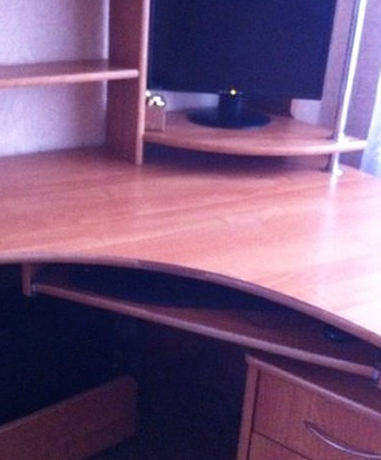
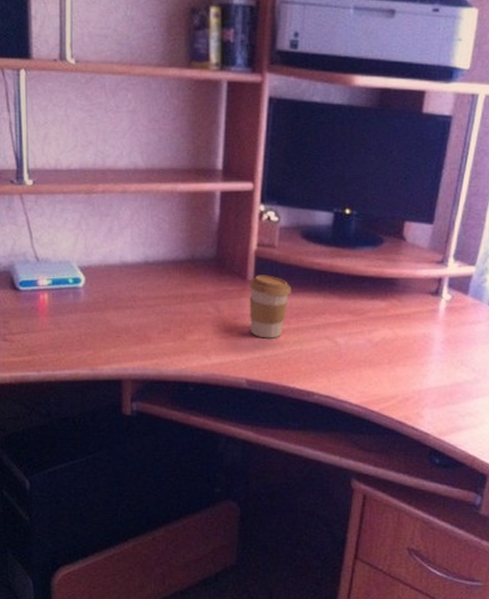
coffee cup: none [138,159,180,220] -> present [249,275,291,339]

